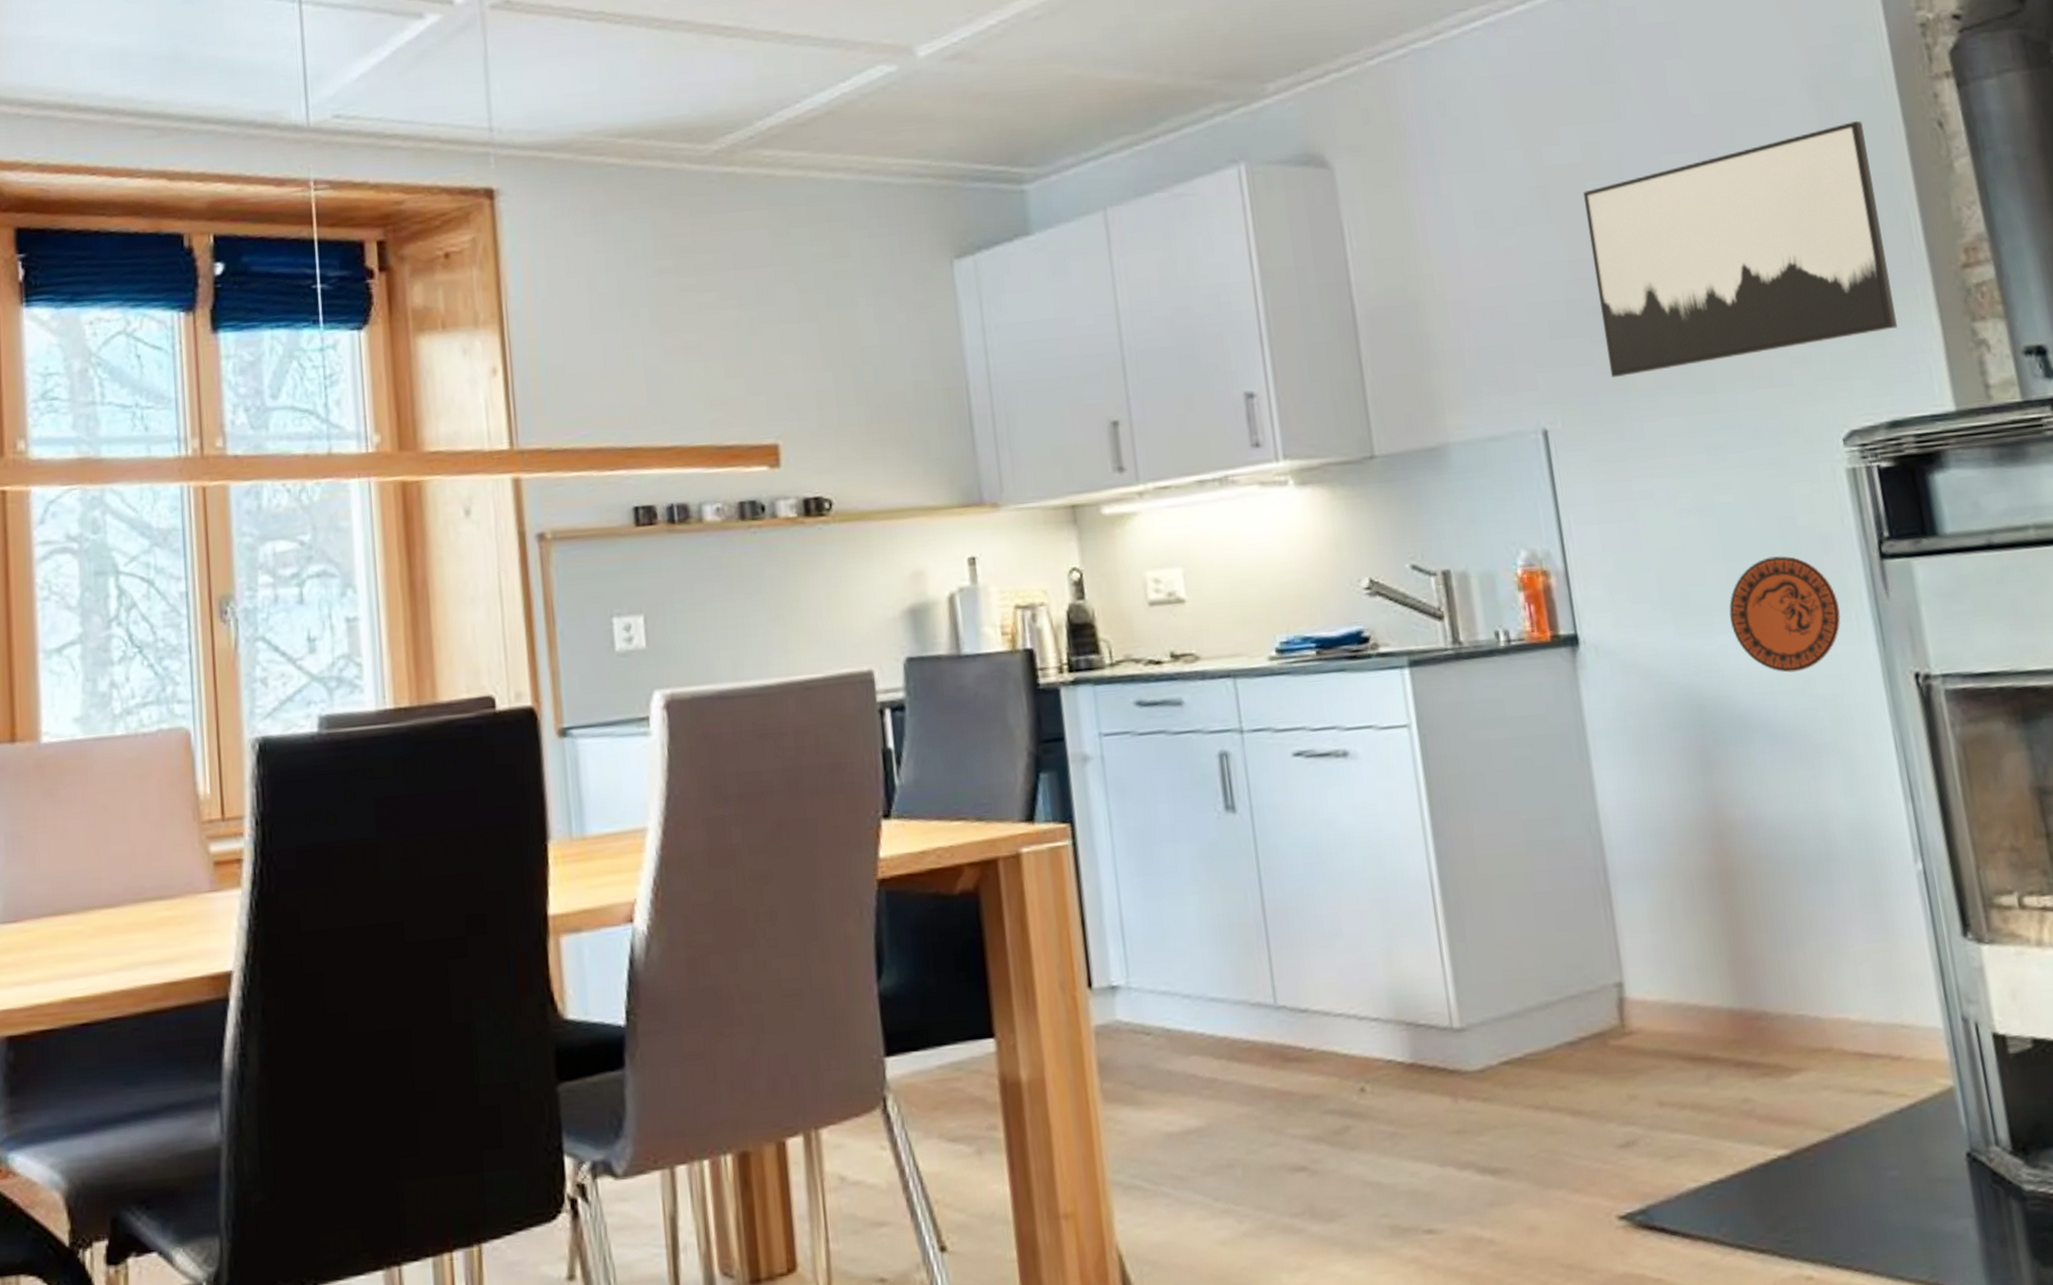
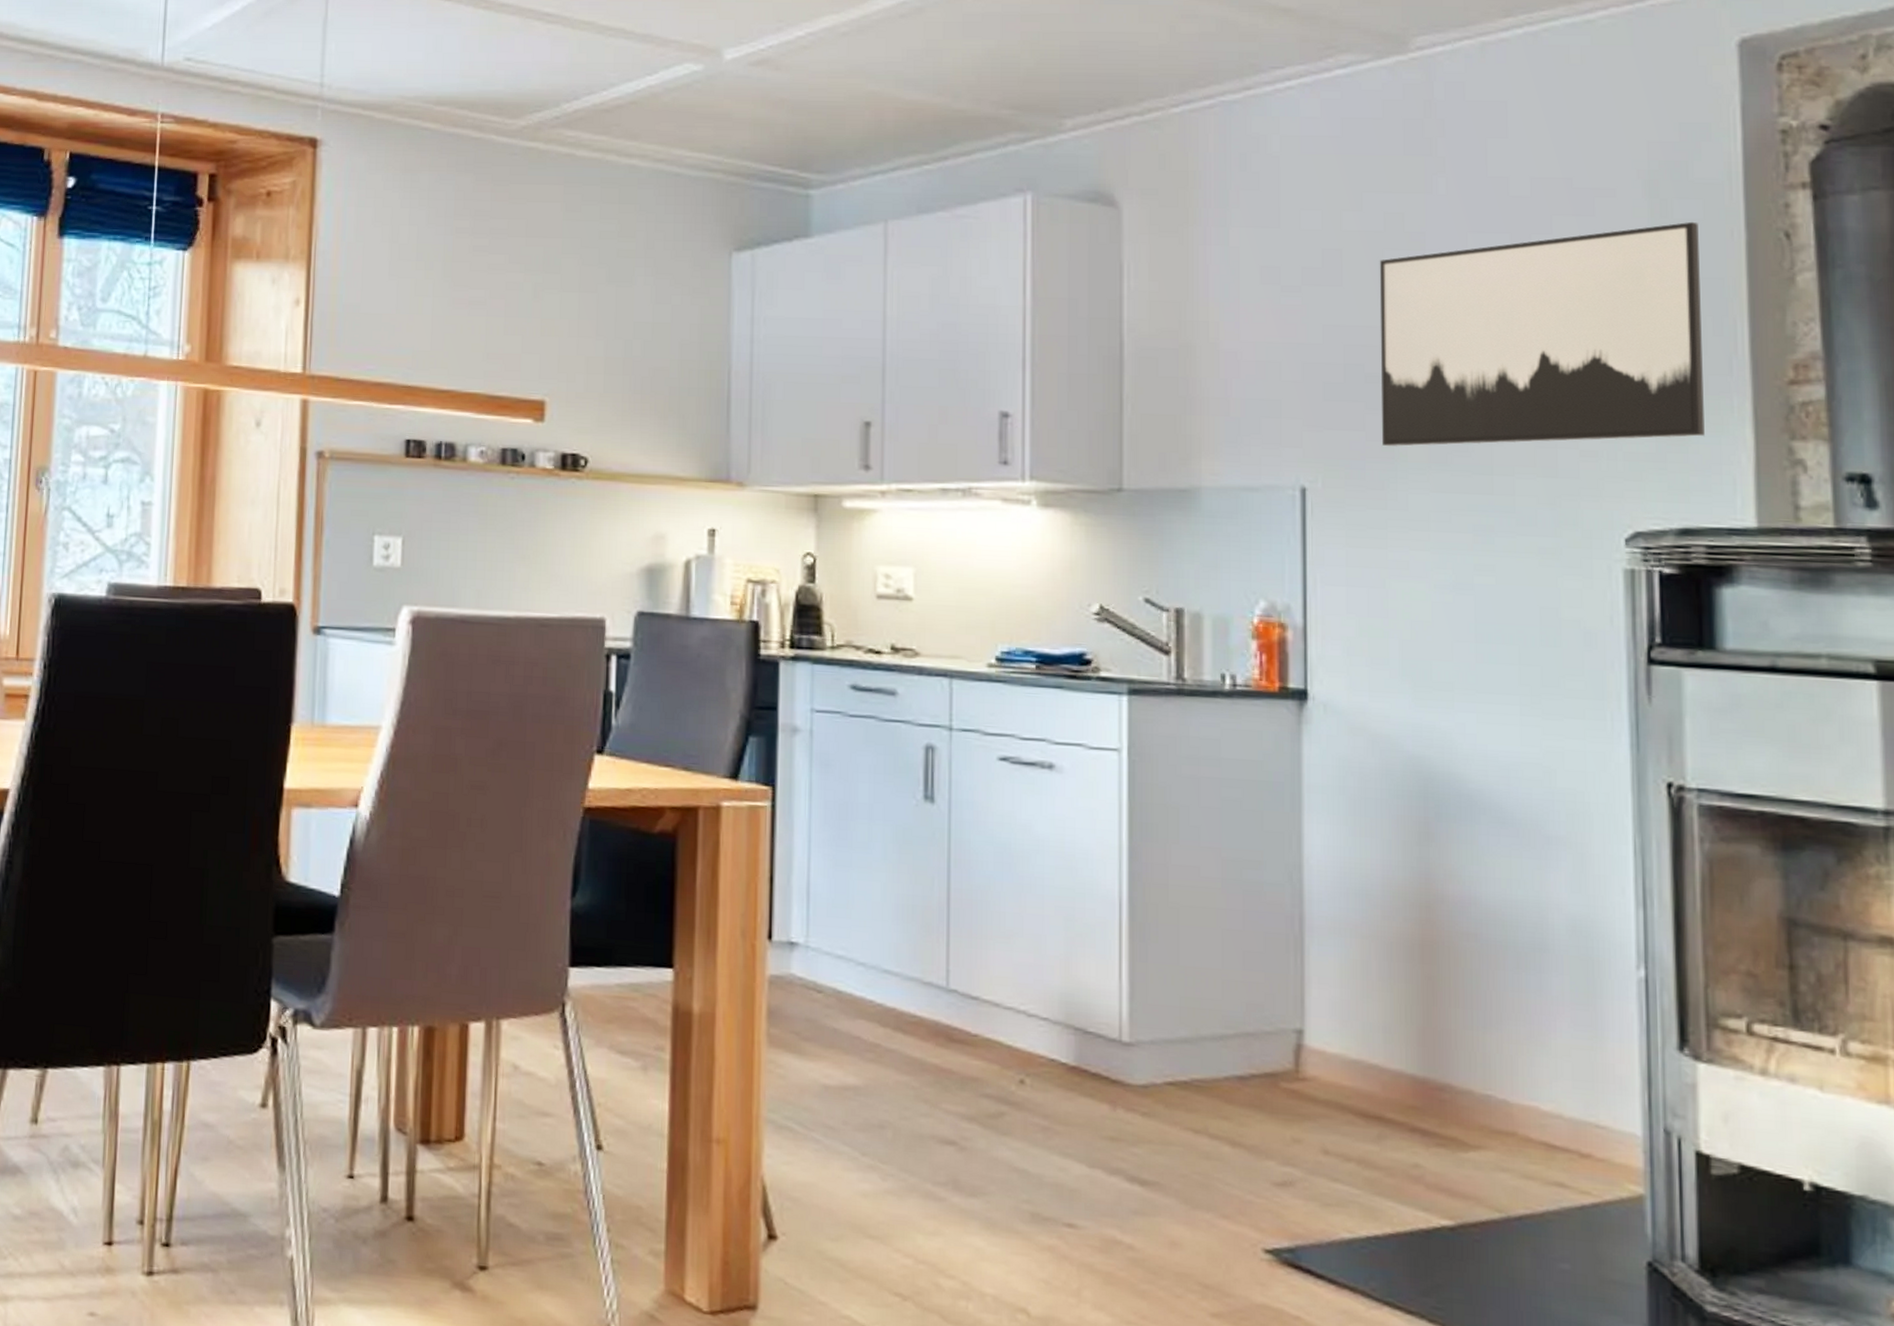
decorative plate: present [1729,556,1841,673] -> none [1473,645,1594,762]

